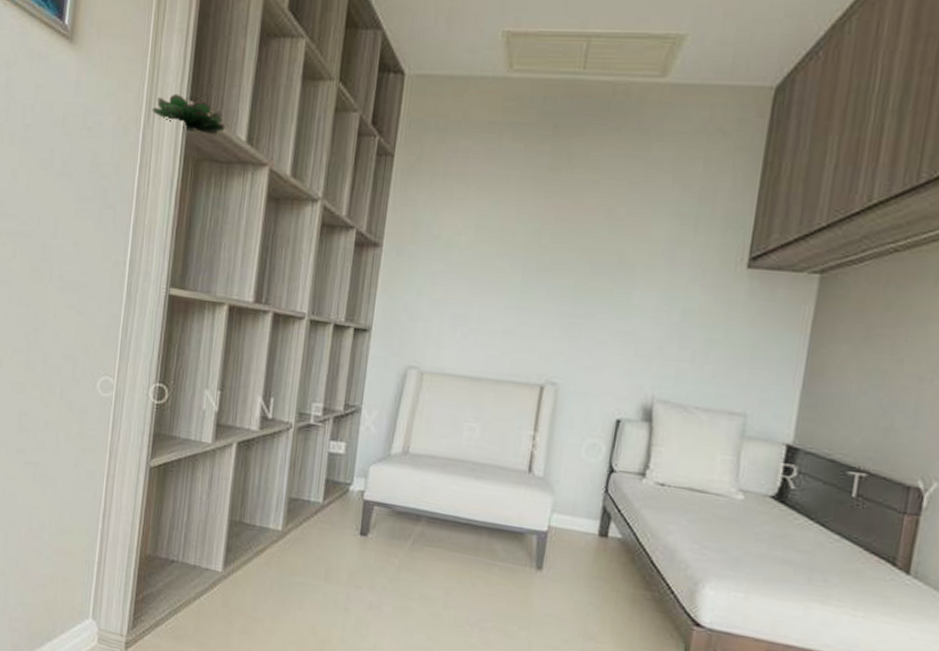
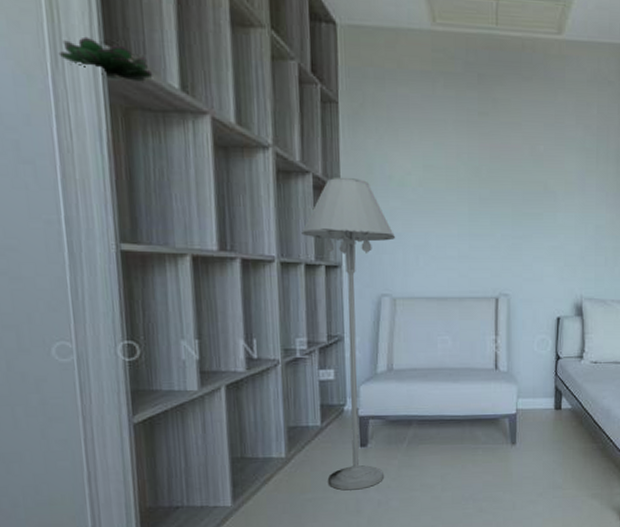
floor lamp: none [319,234,434,585] -> present [302,178,396,491]

